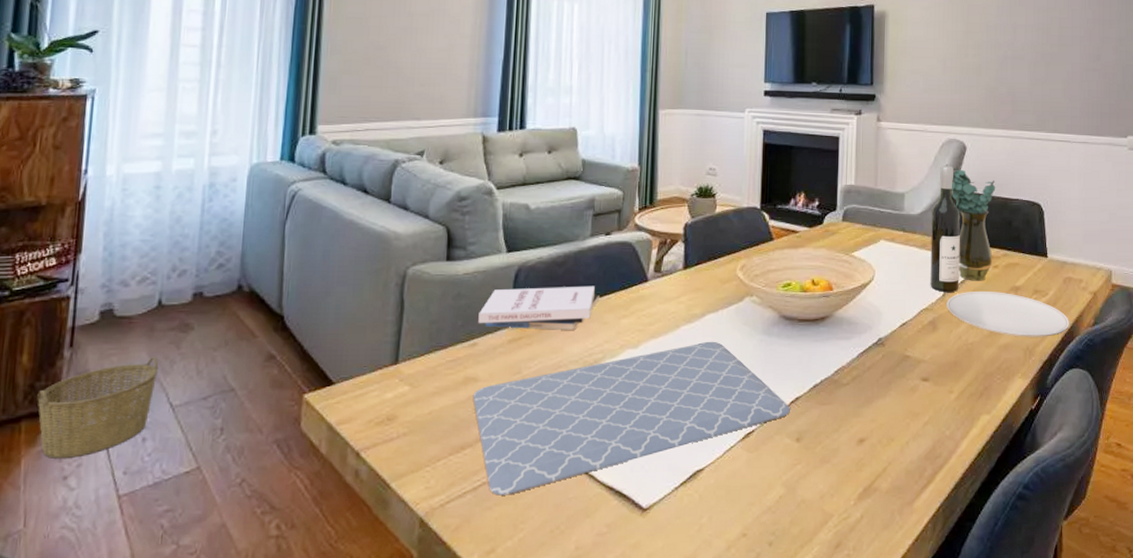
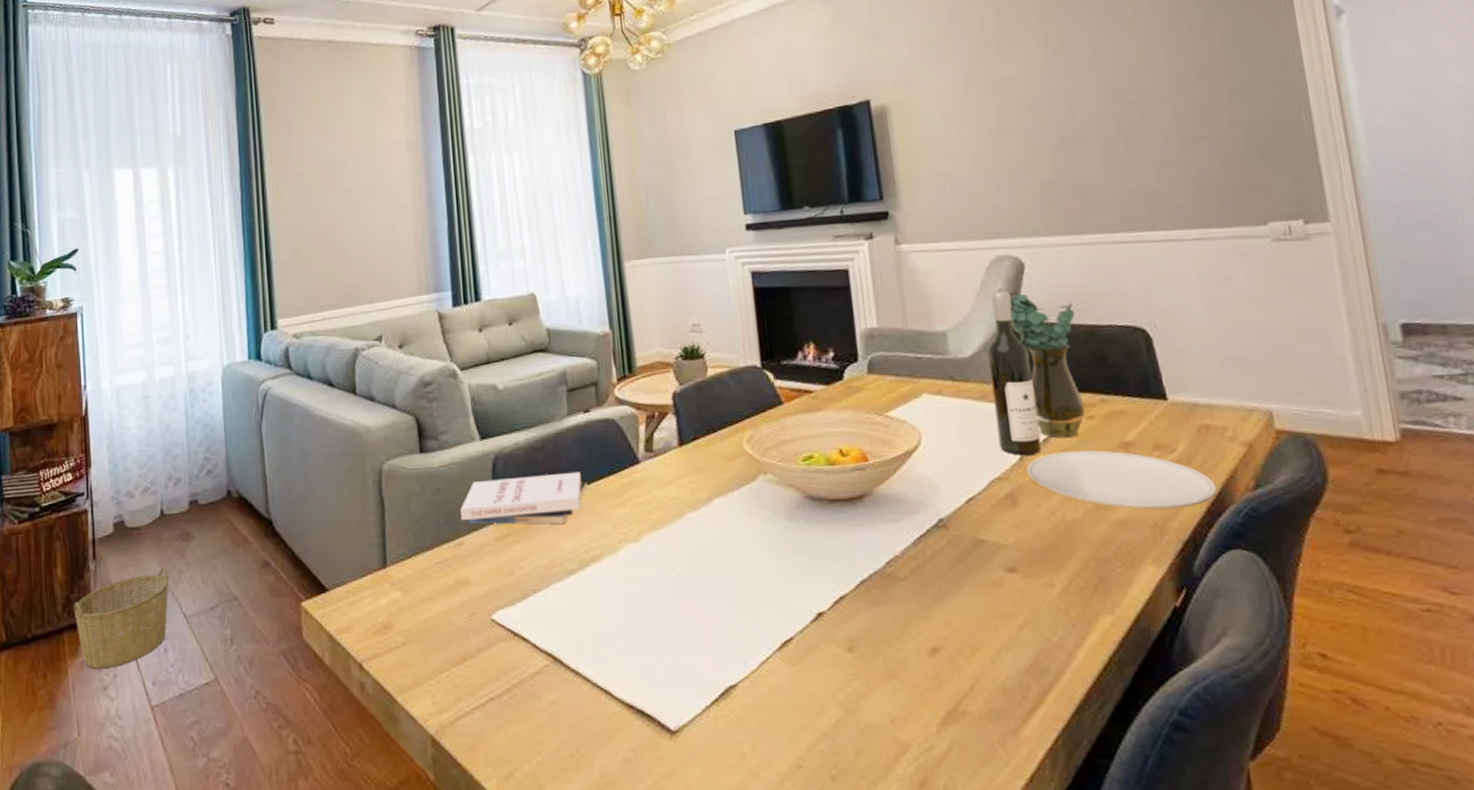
placemat: present [473,342,790,496] -> none [466,531,835,713]

